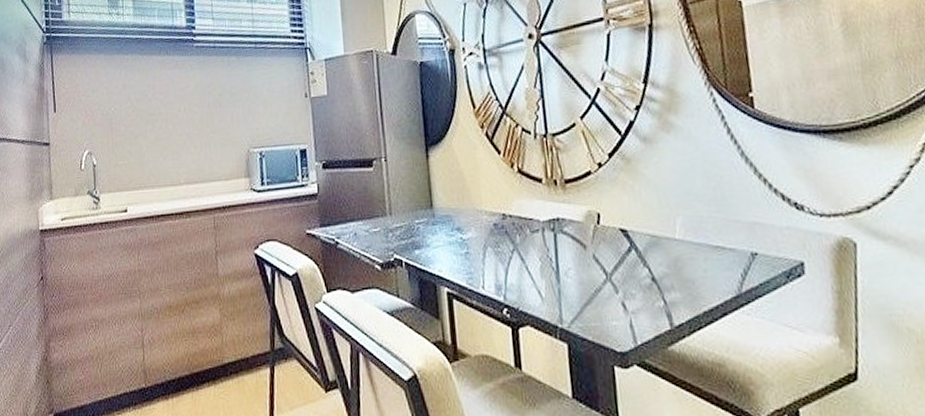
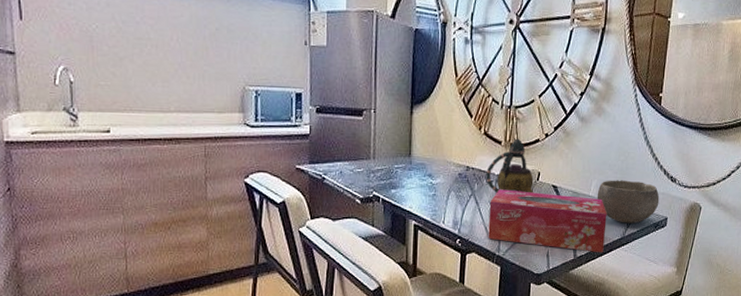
teapot: none [528,173,597,245] -> present [486,138,534,193]
tissue box: none [538,239,714,320] -> present [488,189,607,253]
bowl: none [686,213,786,275] -> present [597,180,660,224]

